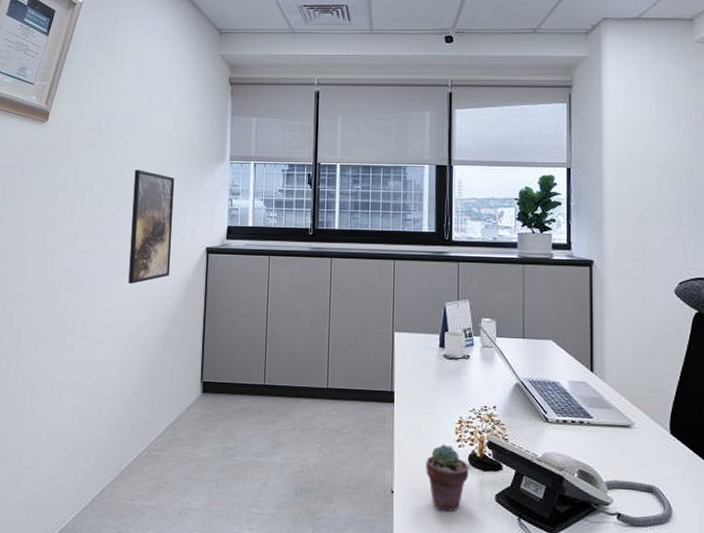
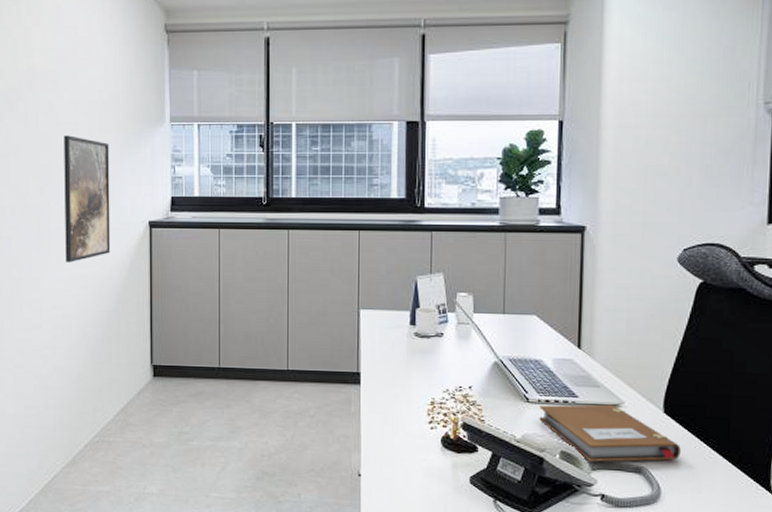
potted succulent: present [426,444,469,512] -> none [395,426,442,494]
notebook: none [558,425,688,481] -> present [539,404,681,462]

